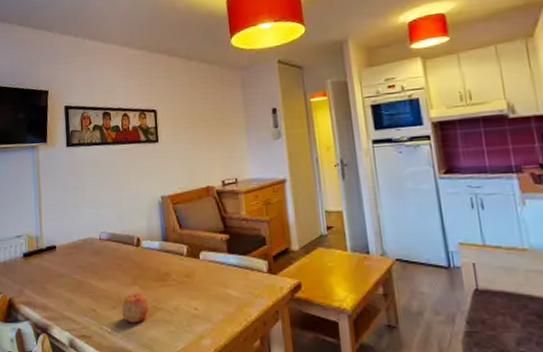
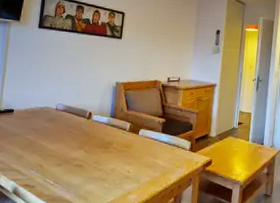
apple: present [122,292,149,324] -> none [65,155,90,179]

